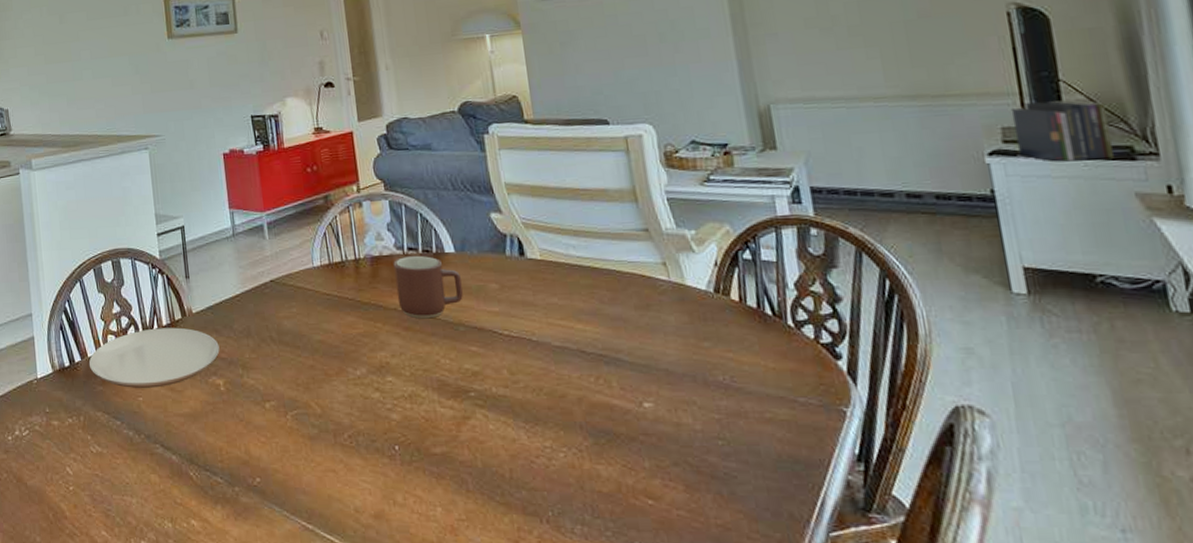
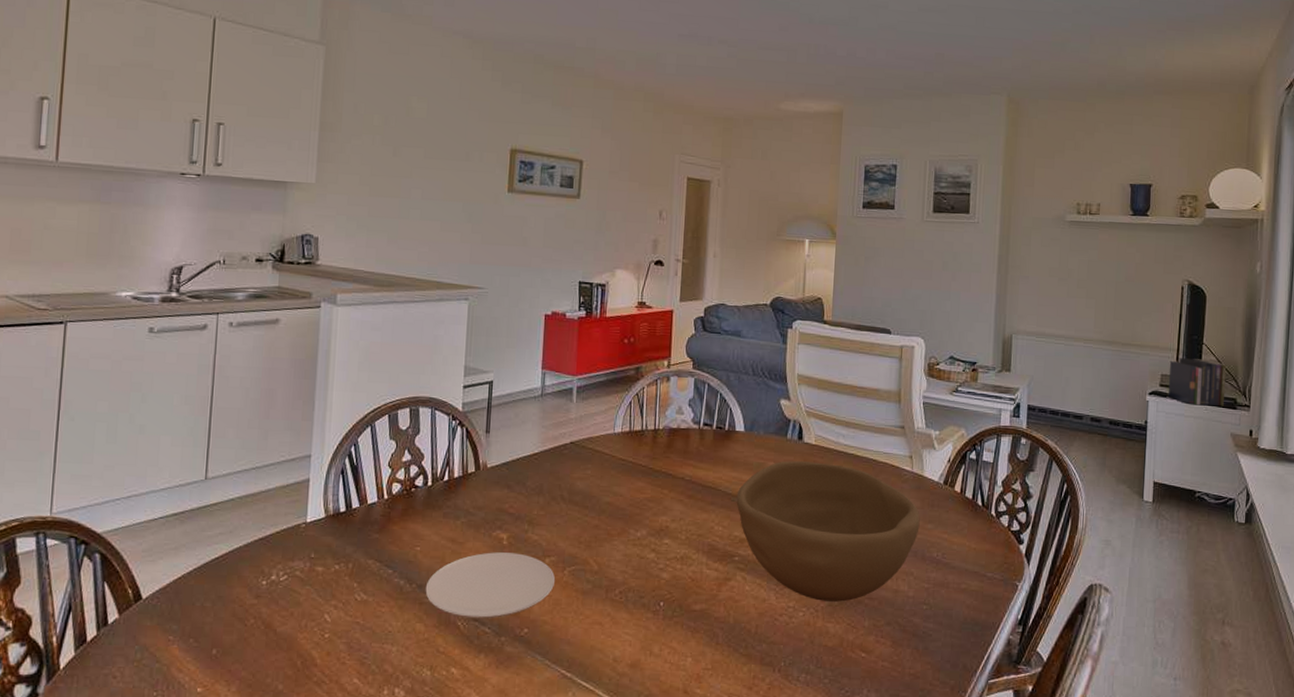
plate: present [88,327,220,388] -> none [367,479,509,538]
plate: none [153,399,280,469] -> present [425,552,556,619]
mug: present [393,255,463,319] -> none [686,430,745,489]
bowl: none [459,279,694,439] -> present [736,461,920,602]

